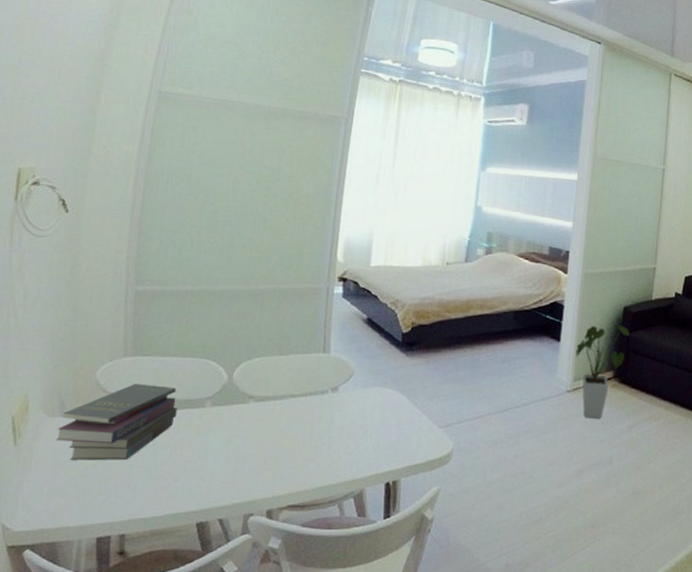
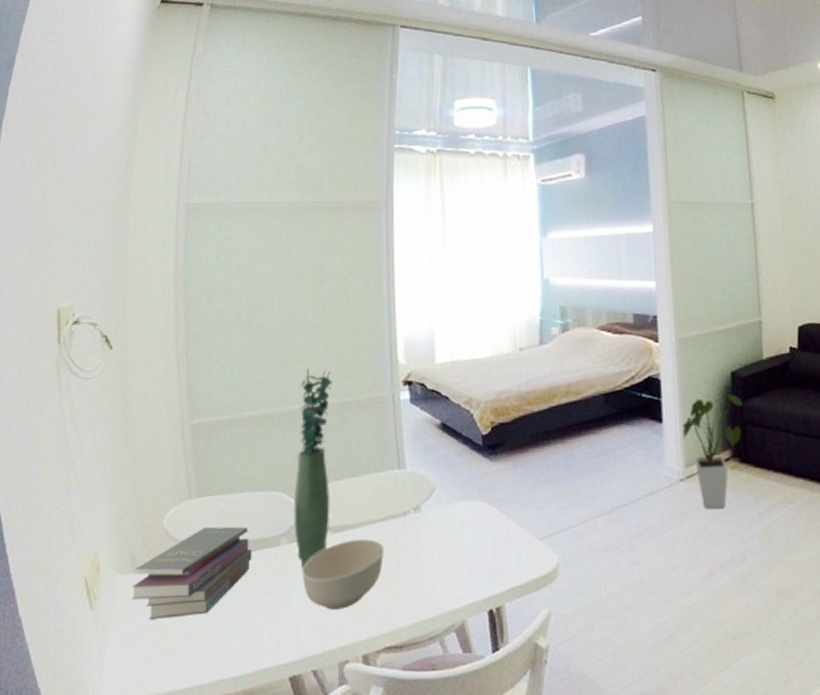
vase: none [219,255,274,429] -> present [293,368,332,568]
bowl: none [221,410,301,469] -> present [301,539,385,610]

